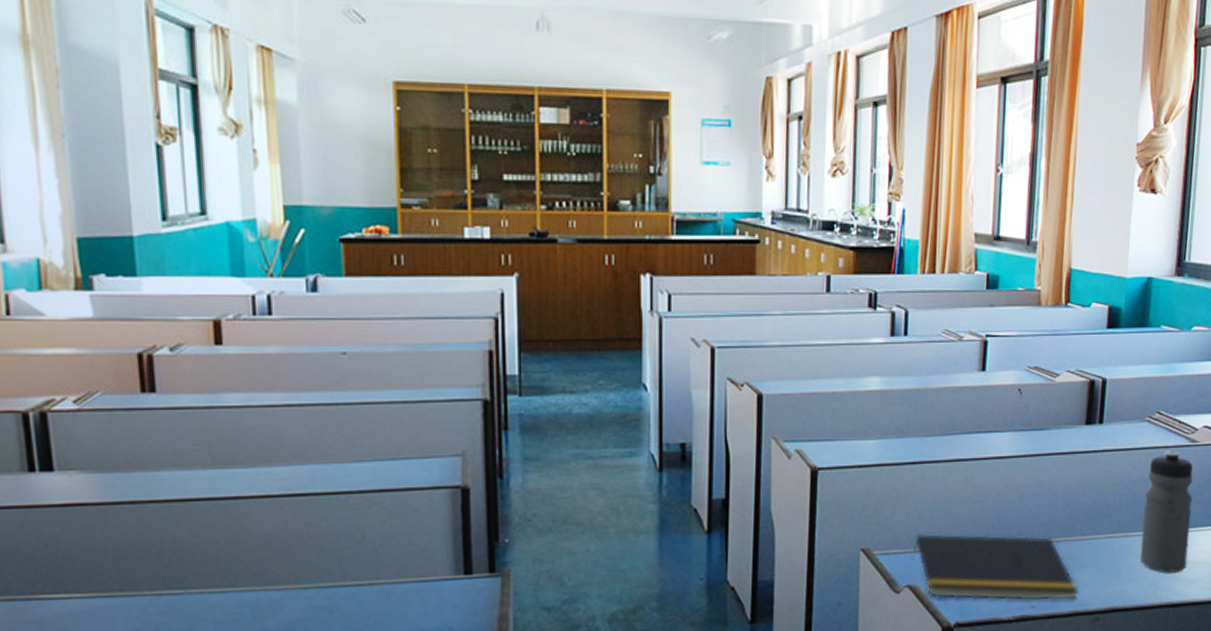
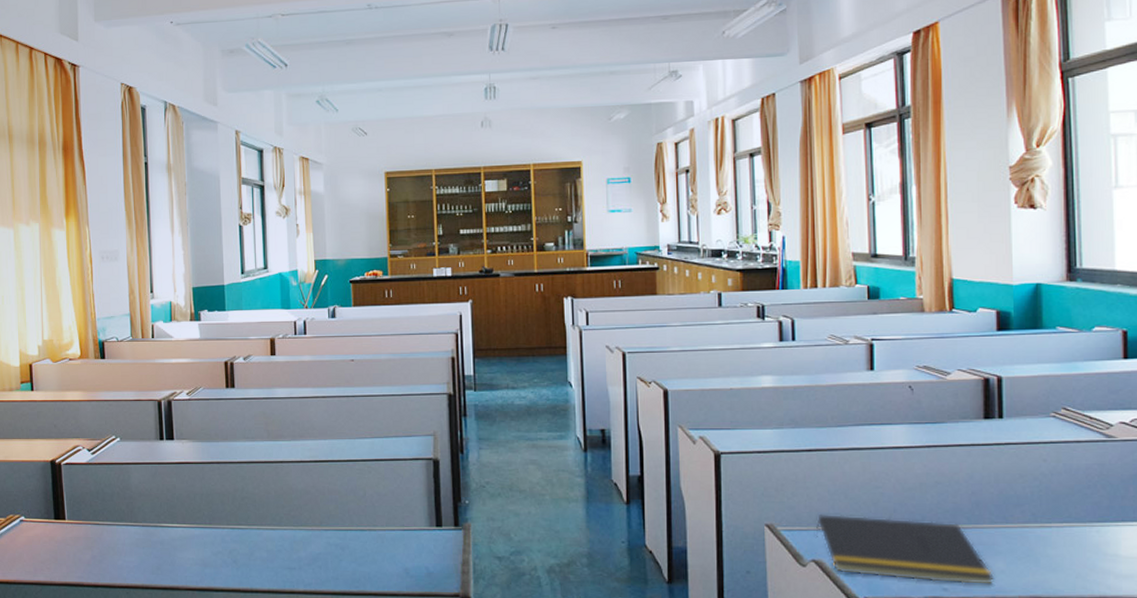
water bottle: present [1139,450,1193,573] -> none [1060,445,1118,566]

